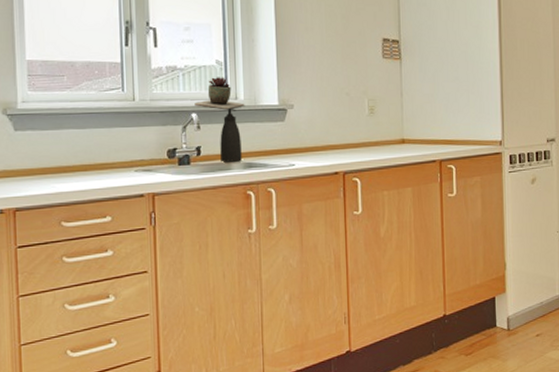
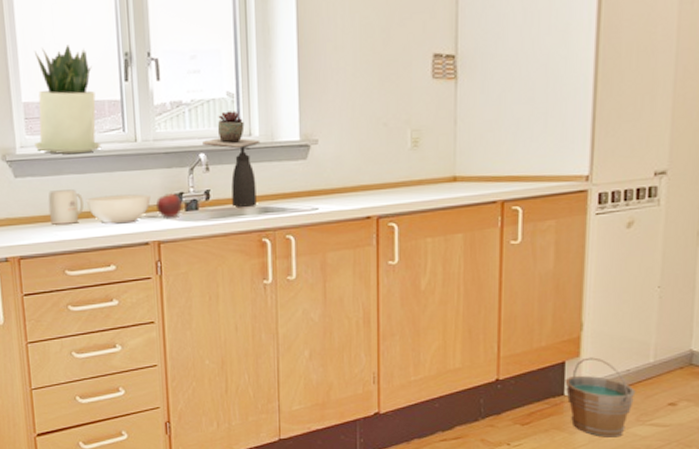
planter: none [36,10,102,110] -> present [33,44,102,154]
mug: none [47,143,82,177] -> present [48,189,84,225]
bowl: none [84,149,146,177] -> present [86,194,151,224]
fruit: none [151,149,175,171] -> present [155,193,182,217]
bucket: none [496,292,549,363] -> present [565,357,636,437]

